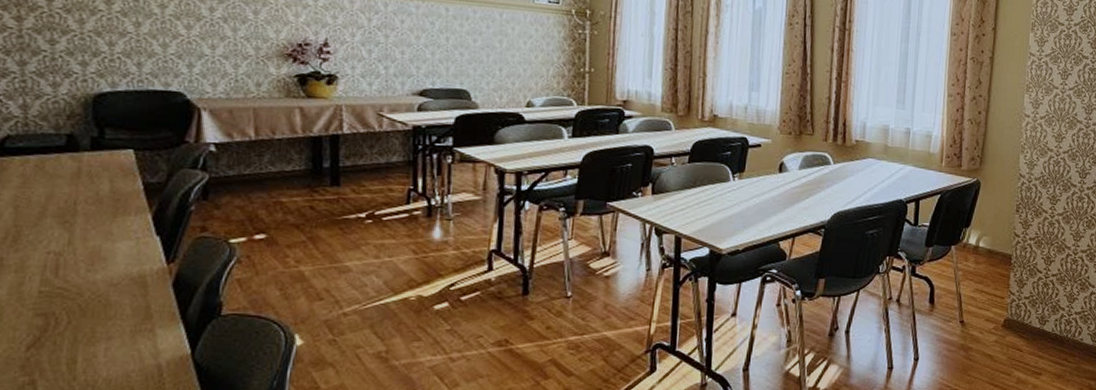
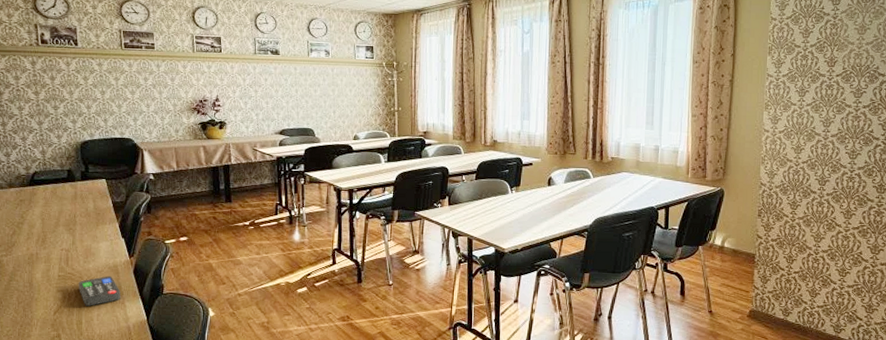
remote control: none [74,290,149,336] -> present [79,275,121,306]

